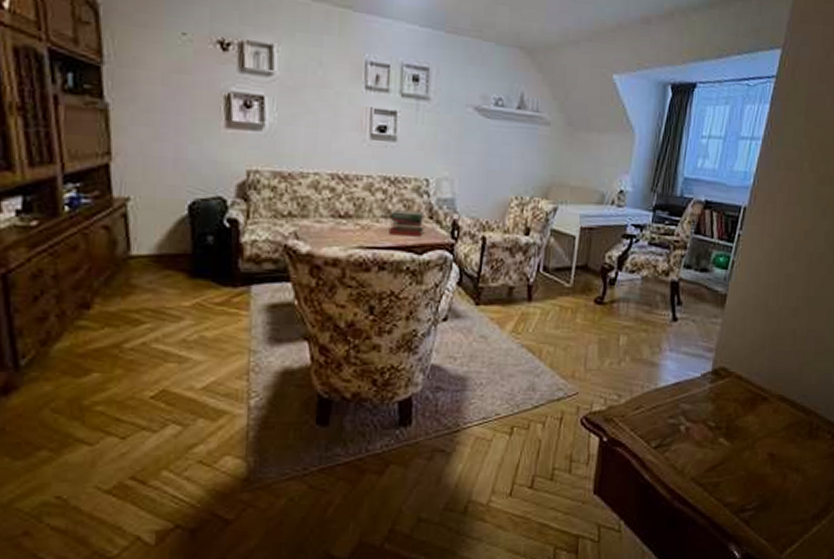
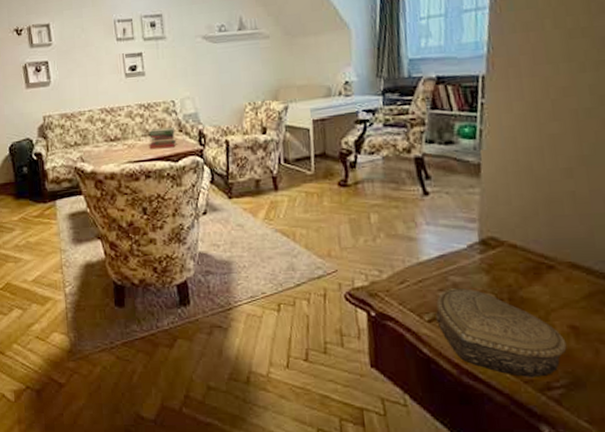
decorative box: none [662,416,764,501] -> present [436,288,567,377]

